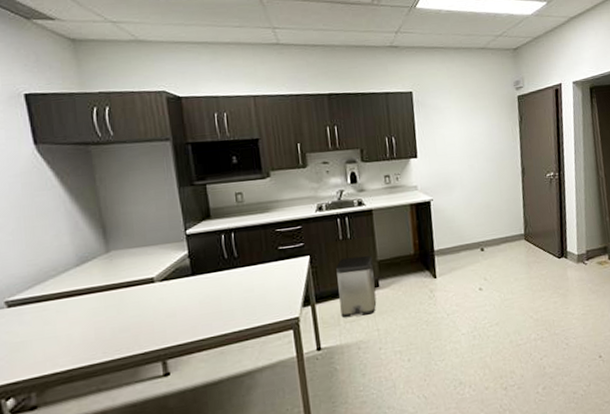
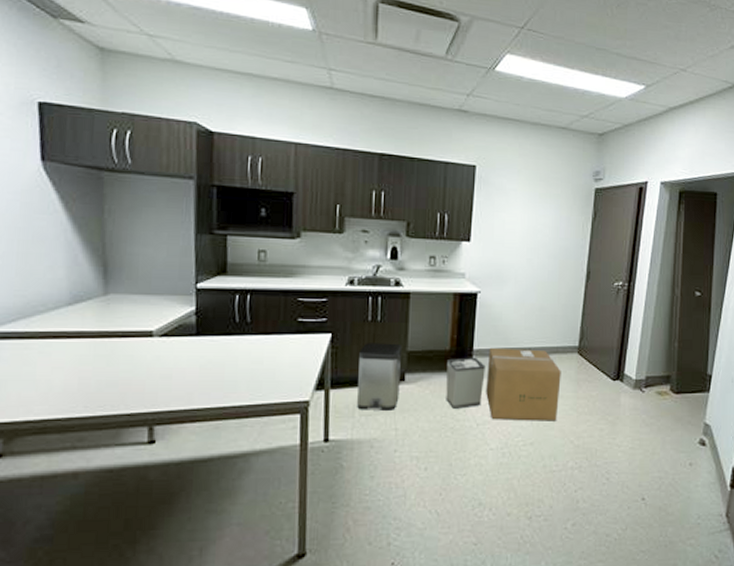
recycling bin: none [413,256,449,304] -> present [446,357,486,409]
box: none [448,241,516,308] -> present [486,347,561,421]

